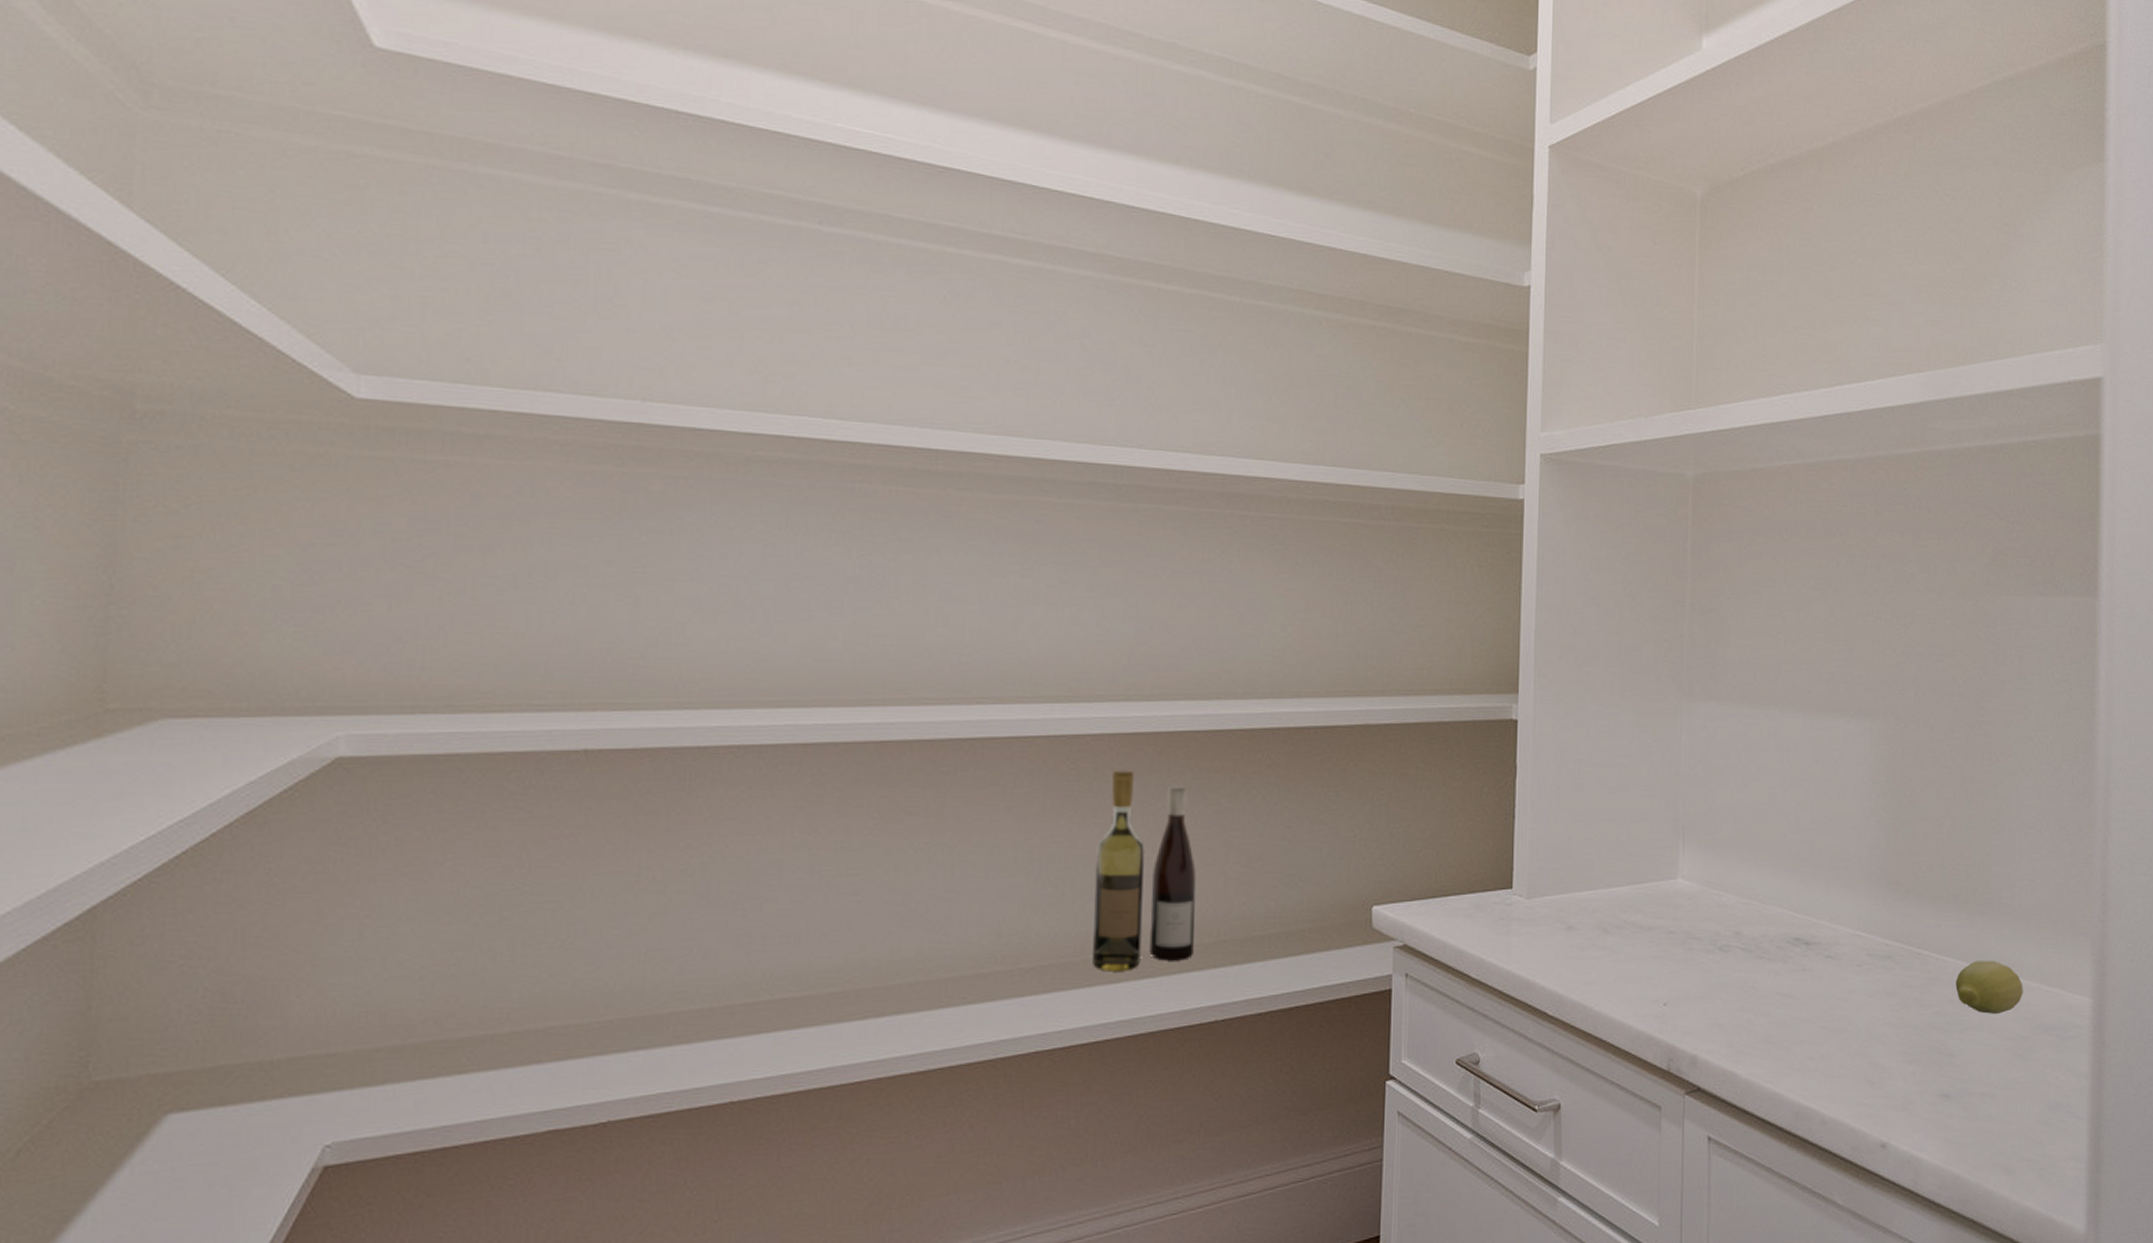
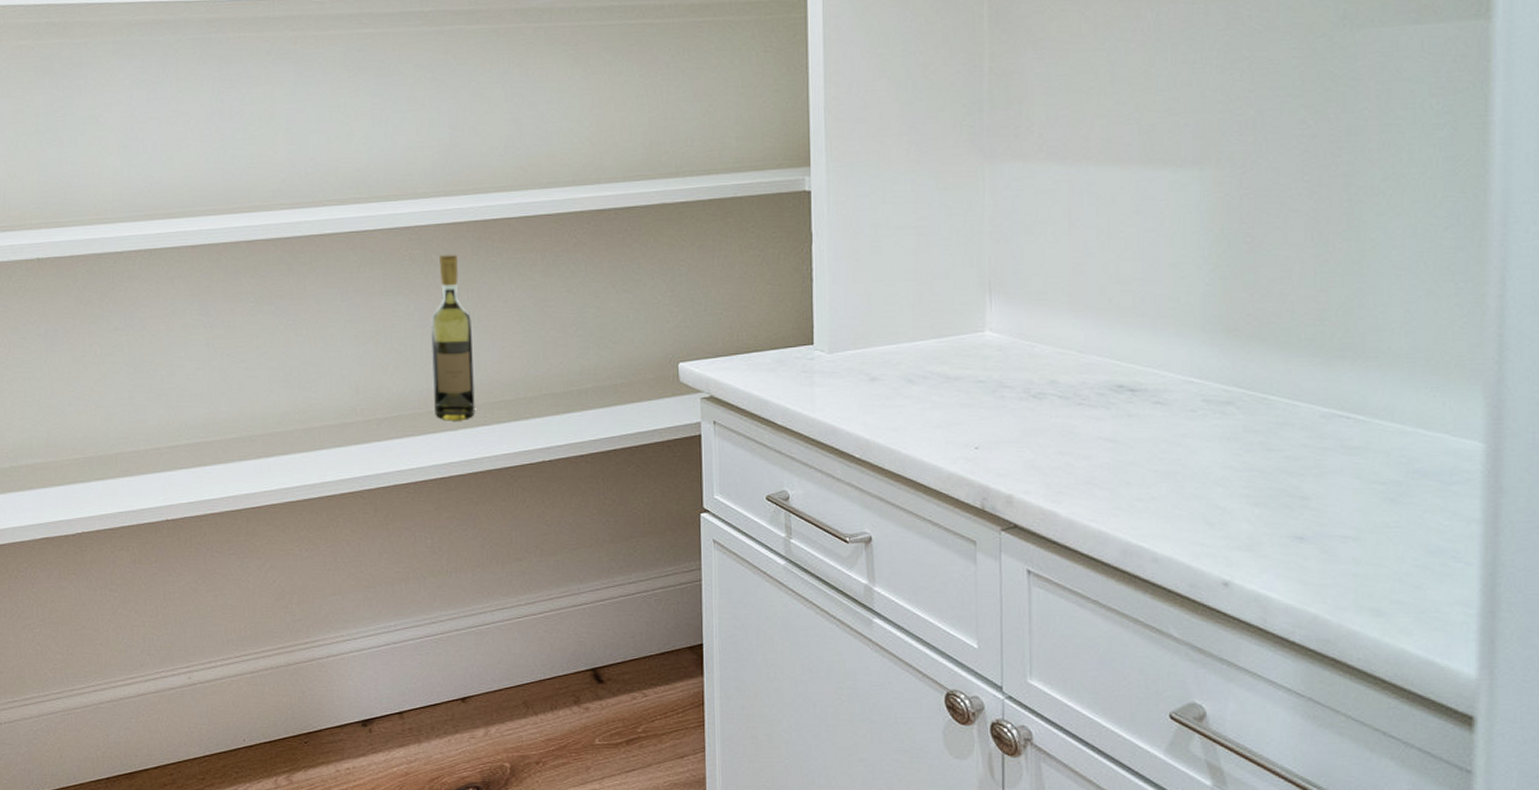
bottle: present [1149,784,1197,961] -> none [479,264,520,412]
fruit: present [1955,960,2023,1014] -> none [1310,405,1395,458]

